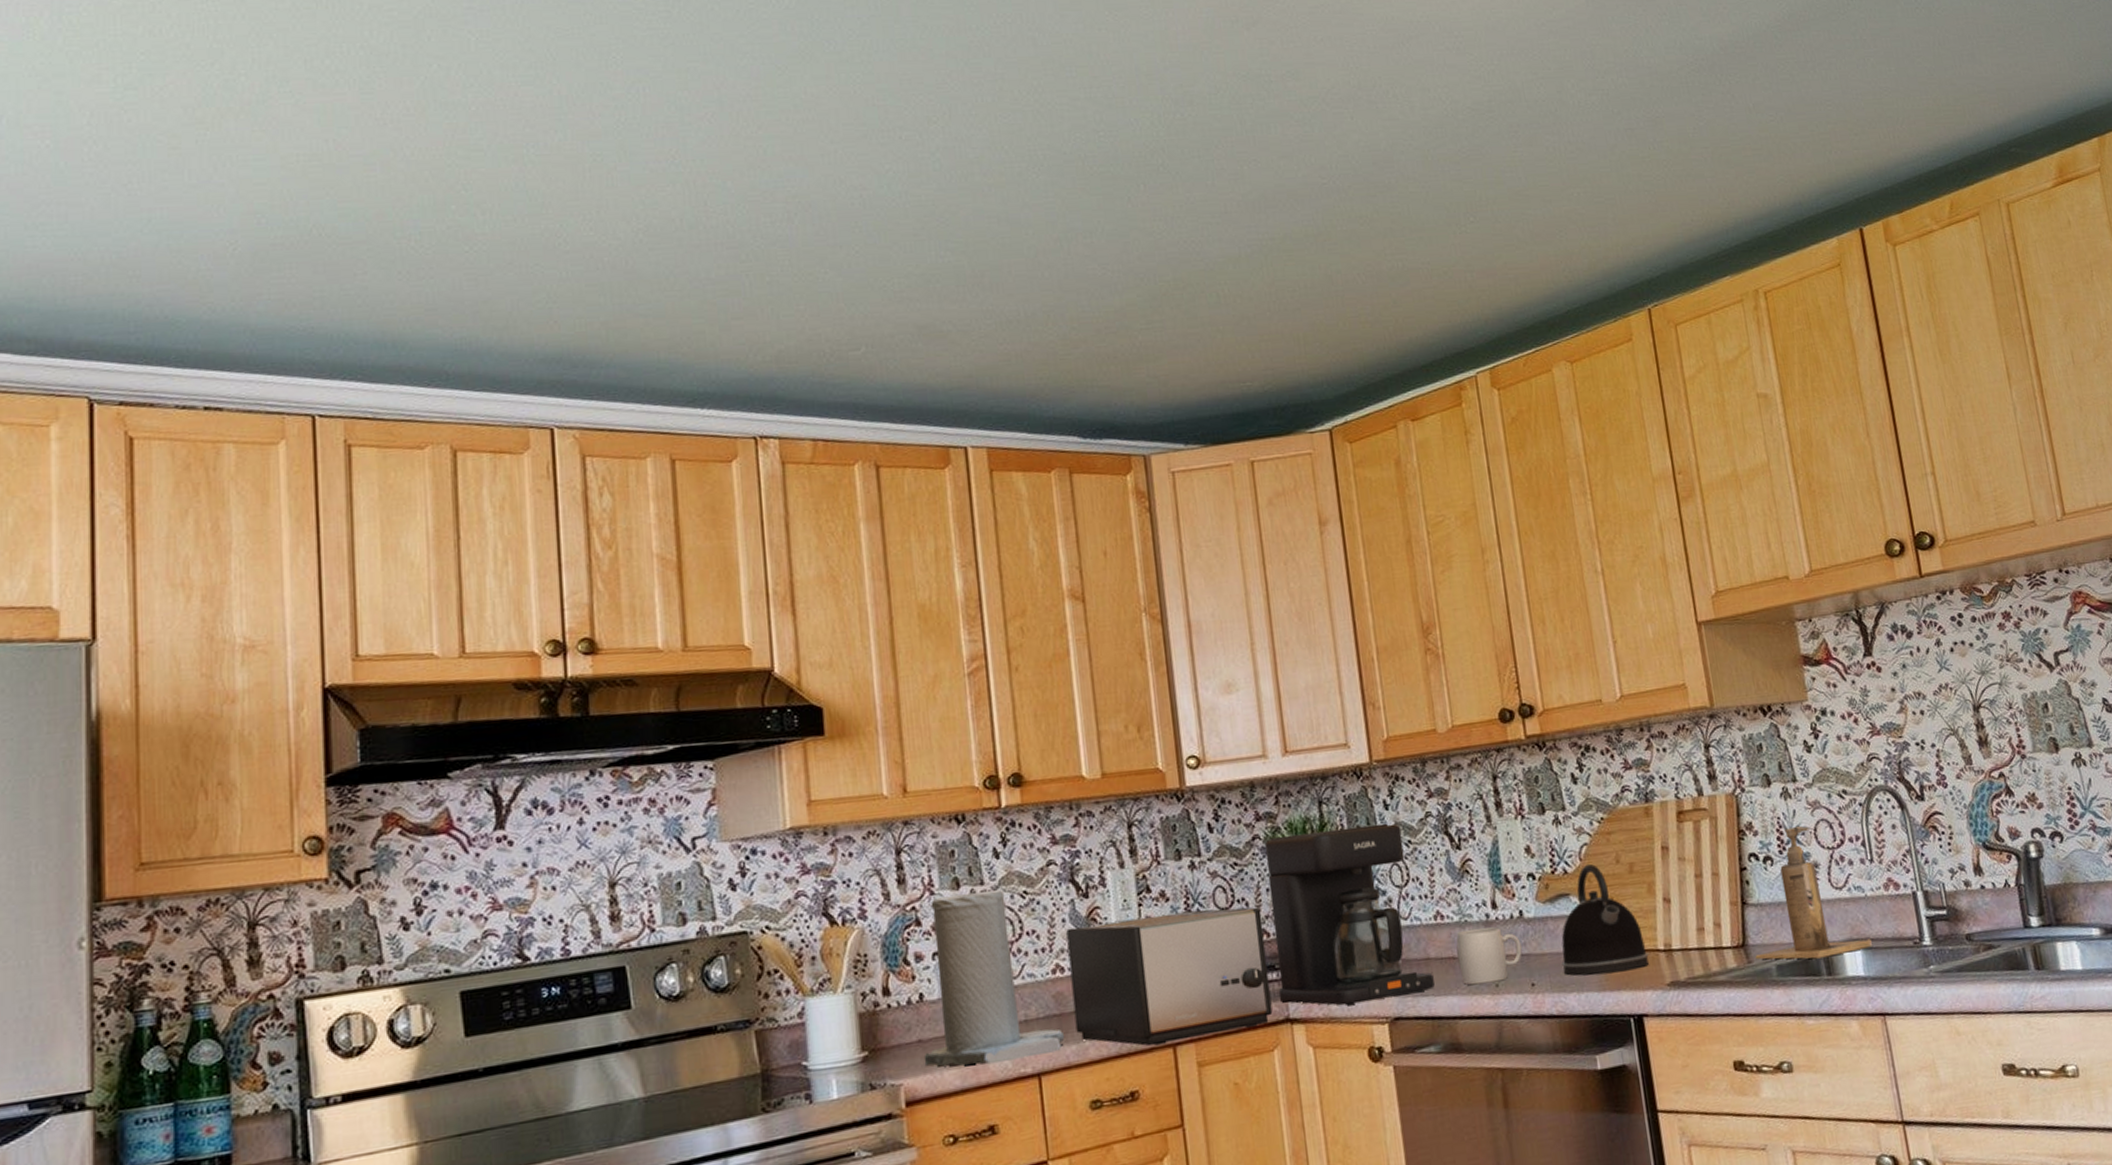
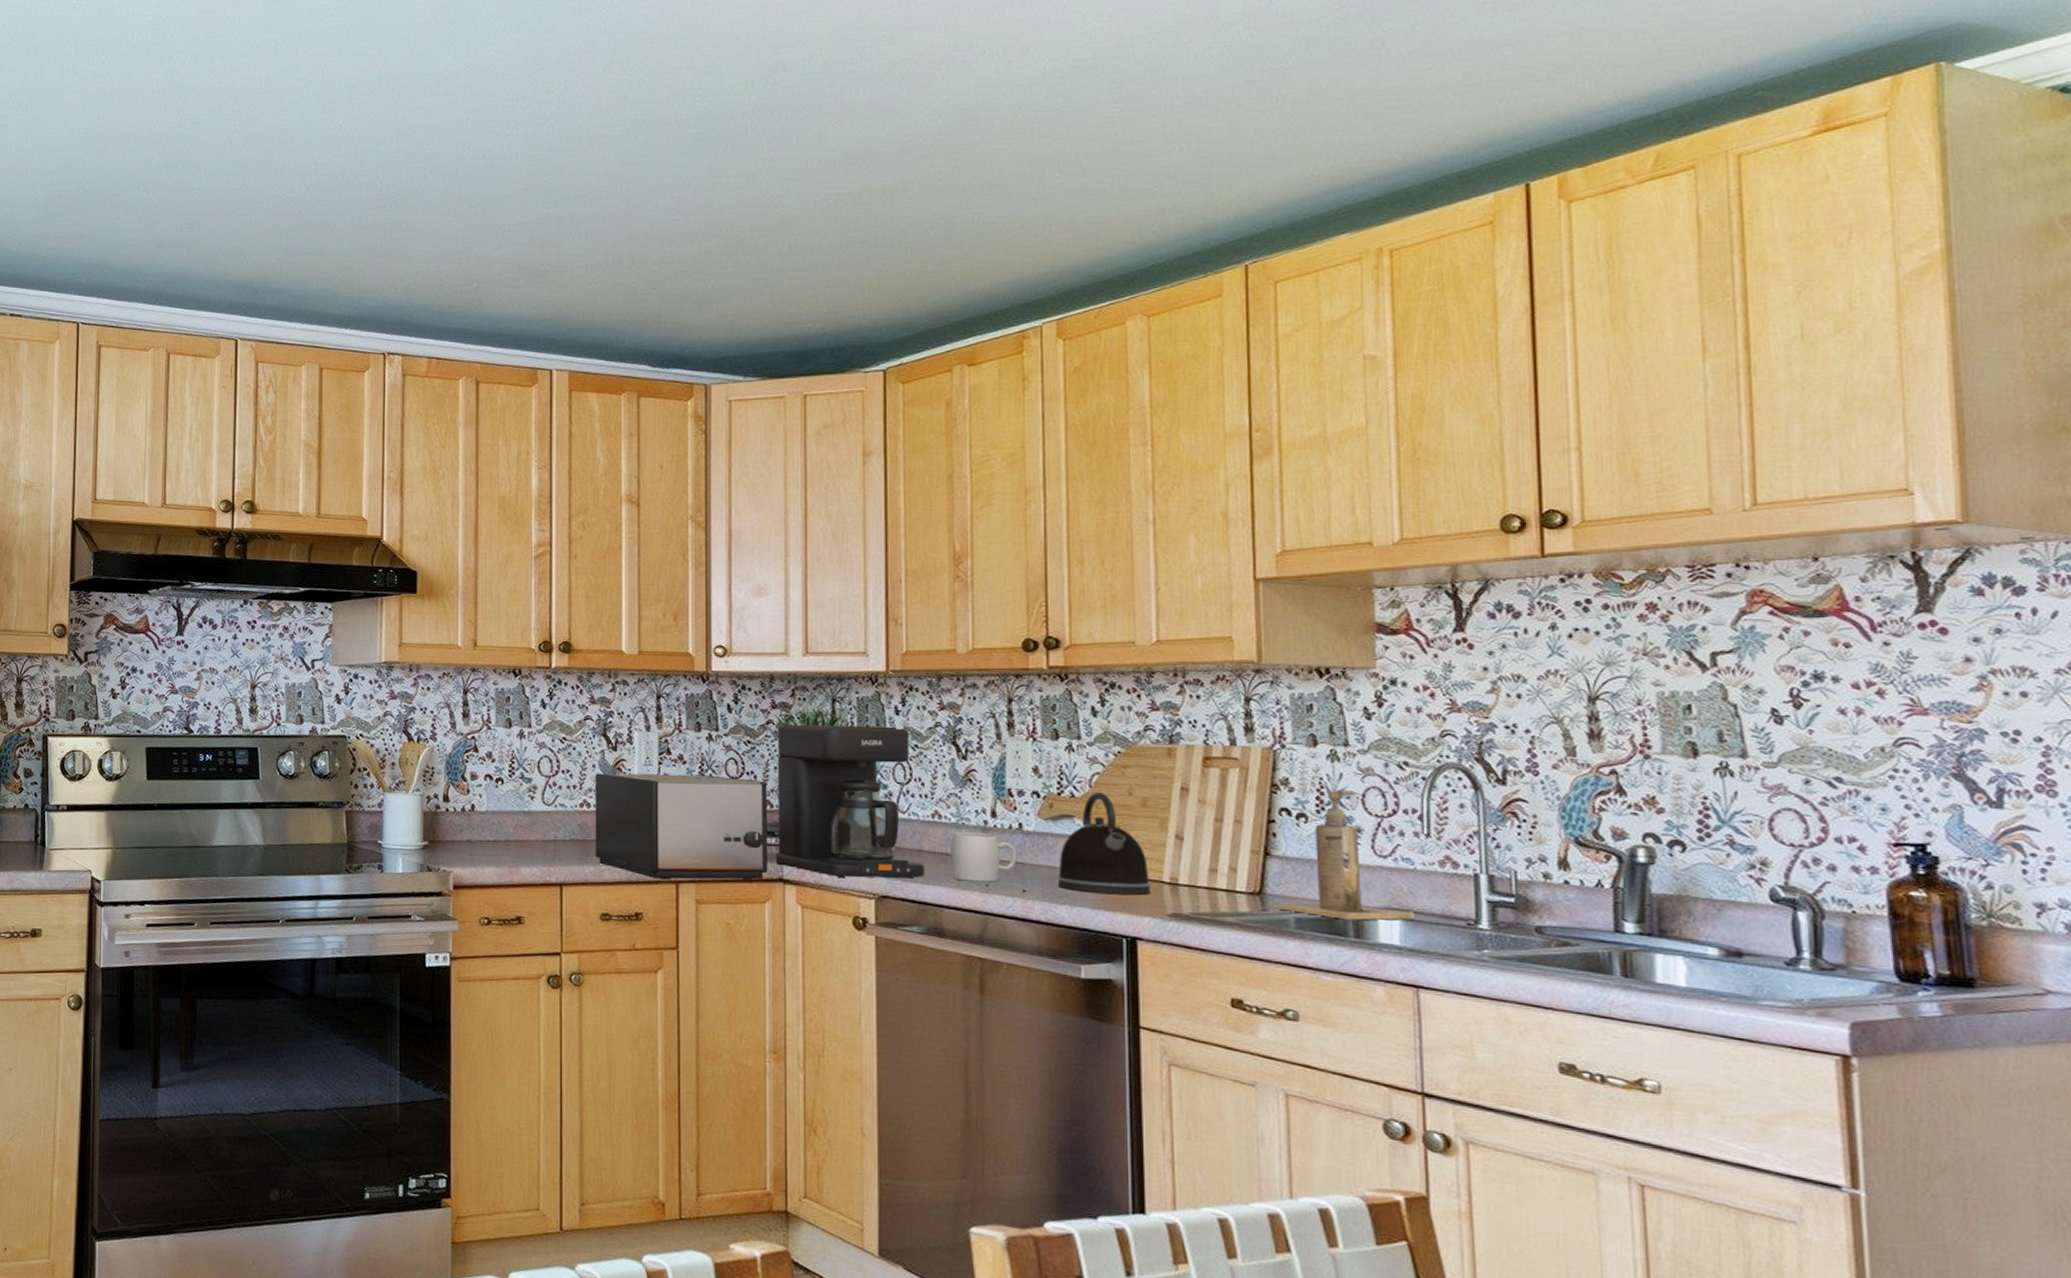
paper towel: present [923,890,1065,1066] -> none [470,732,586,870]

